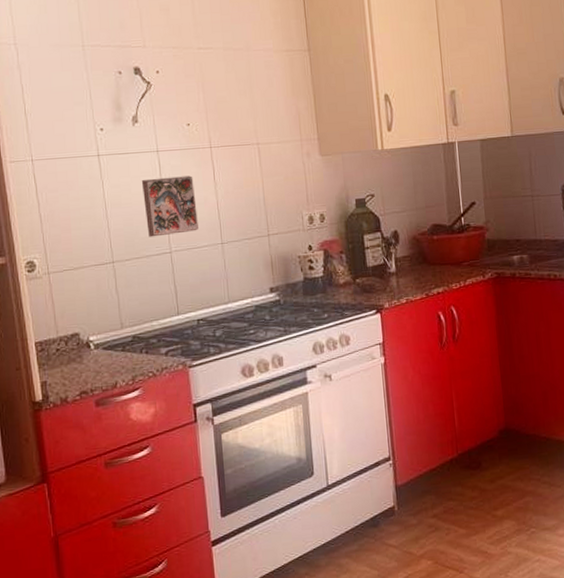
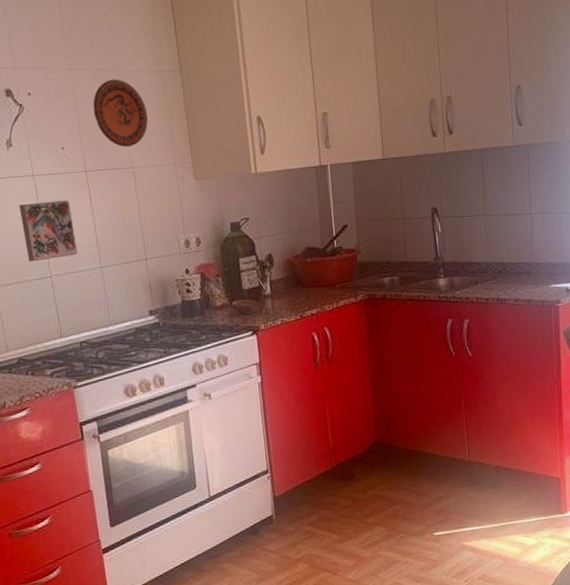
decorative plate: none [220,58,275,124] -> present [93,79,148,148]

